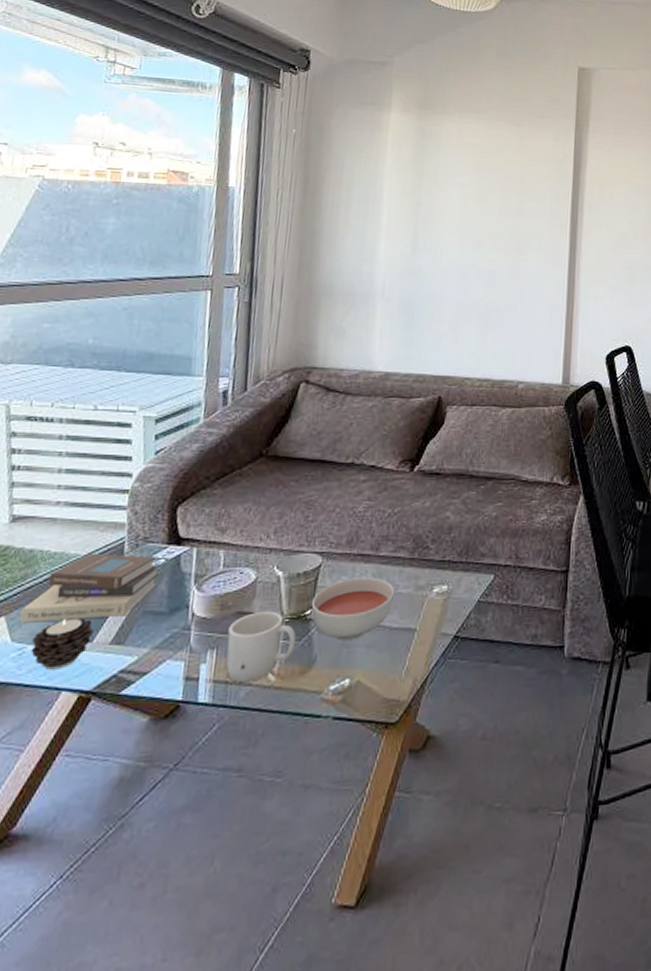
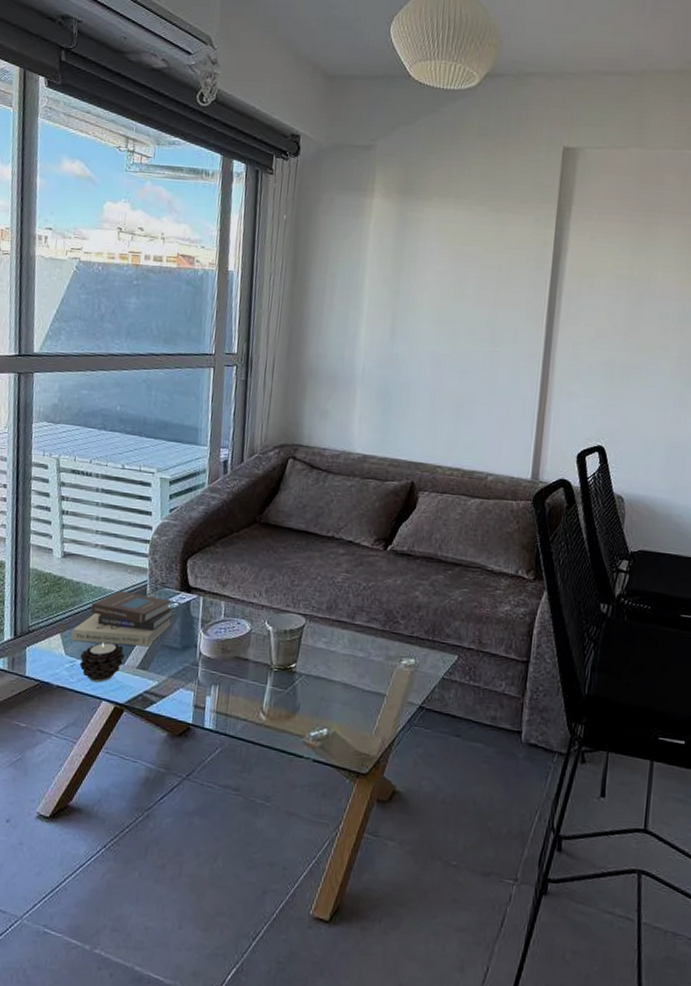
mug: present [226,610,297,682] -> none [226,658,284,718]
bowl: present [311,577,394,640] -> none [296,640,367,696]

